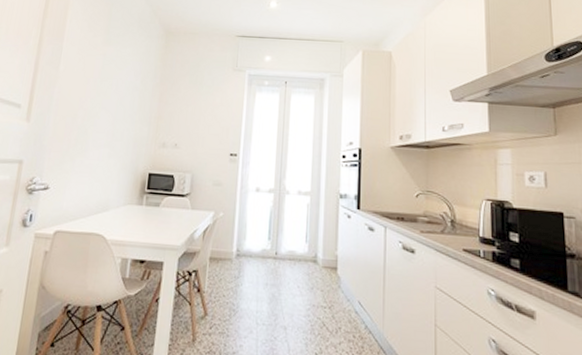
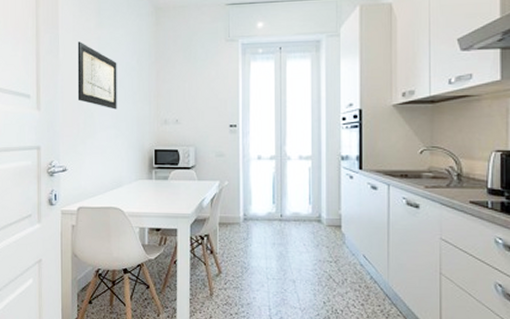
wall art: none [72,56,120,128] -> present [77,41,117,110]

